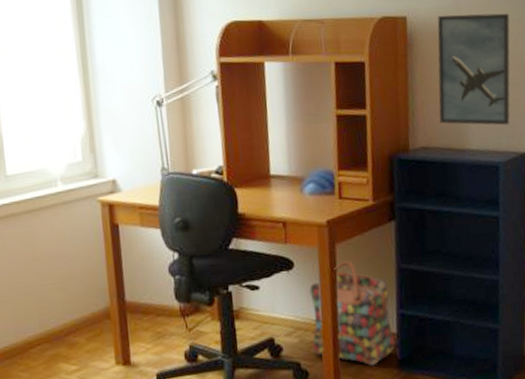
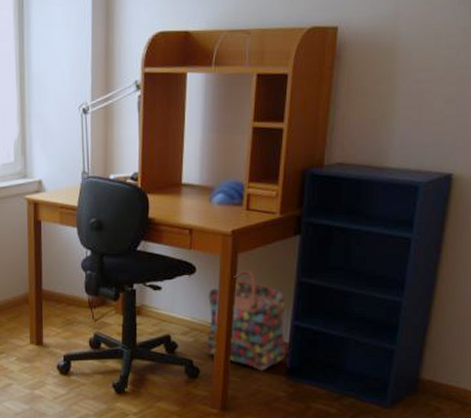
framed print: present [437,13,510,126] -> none [360,22,455,144]

